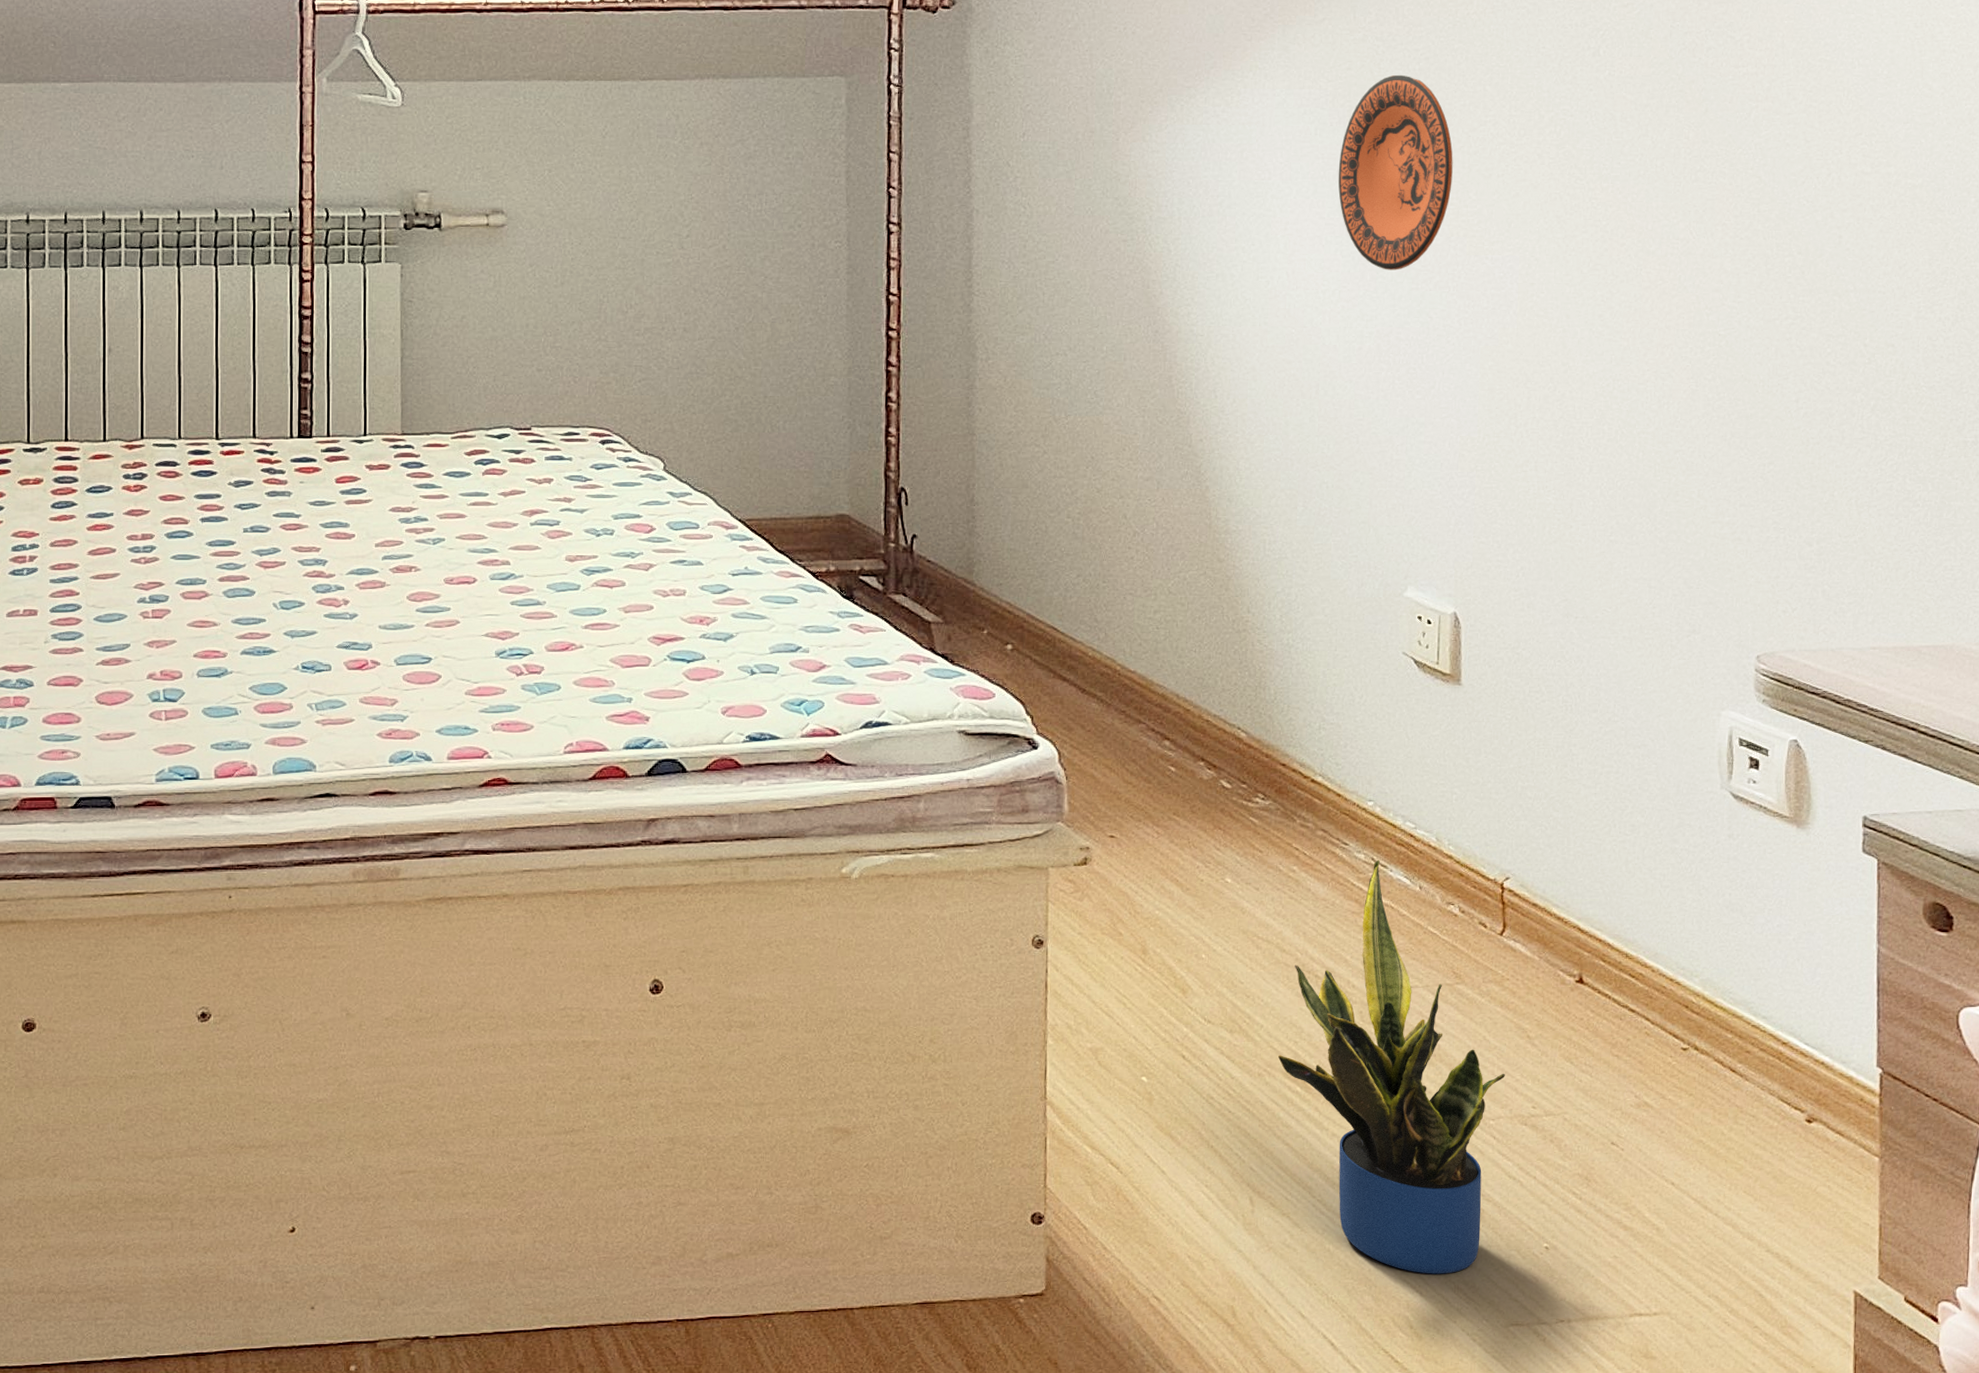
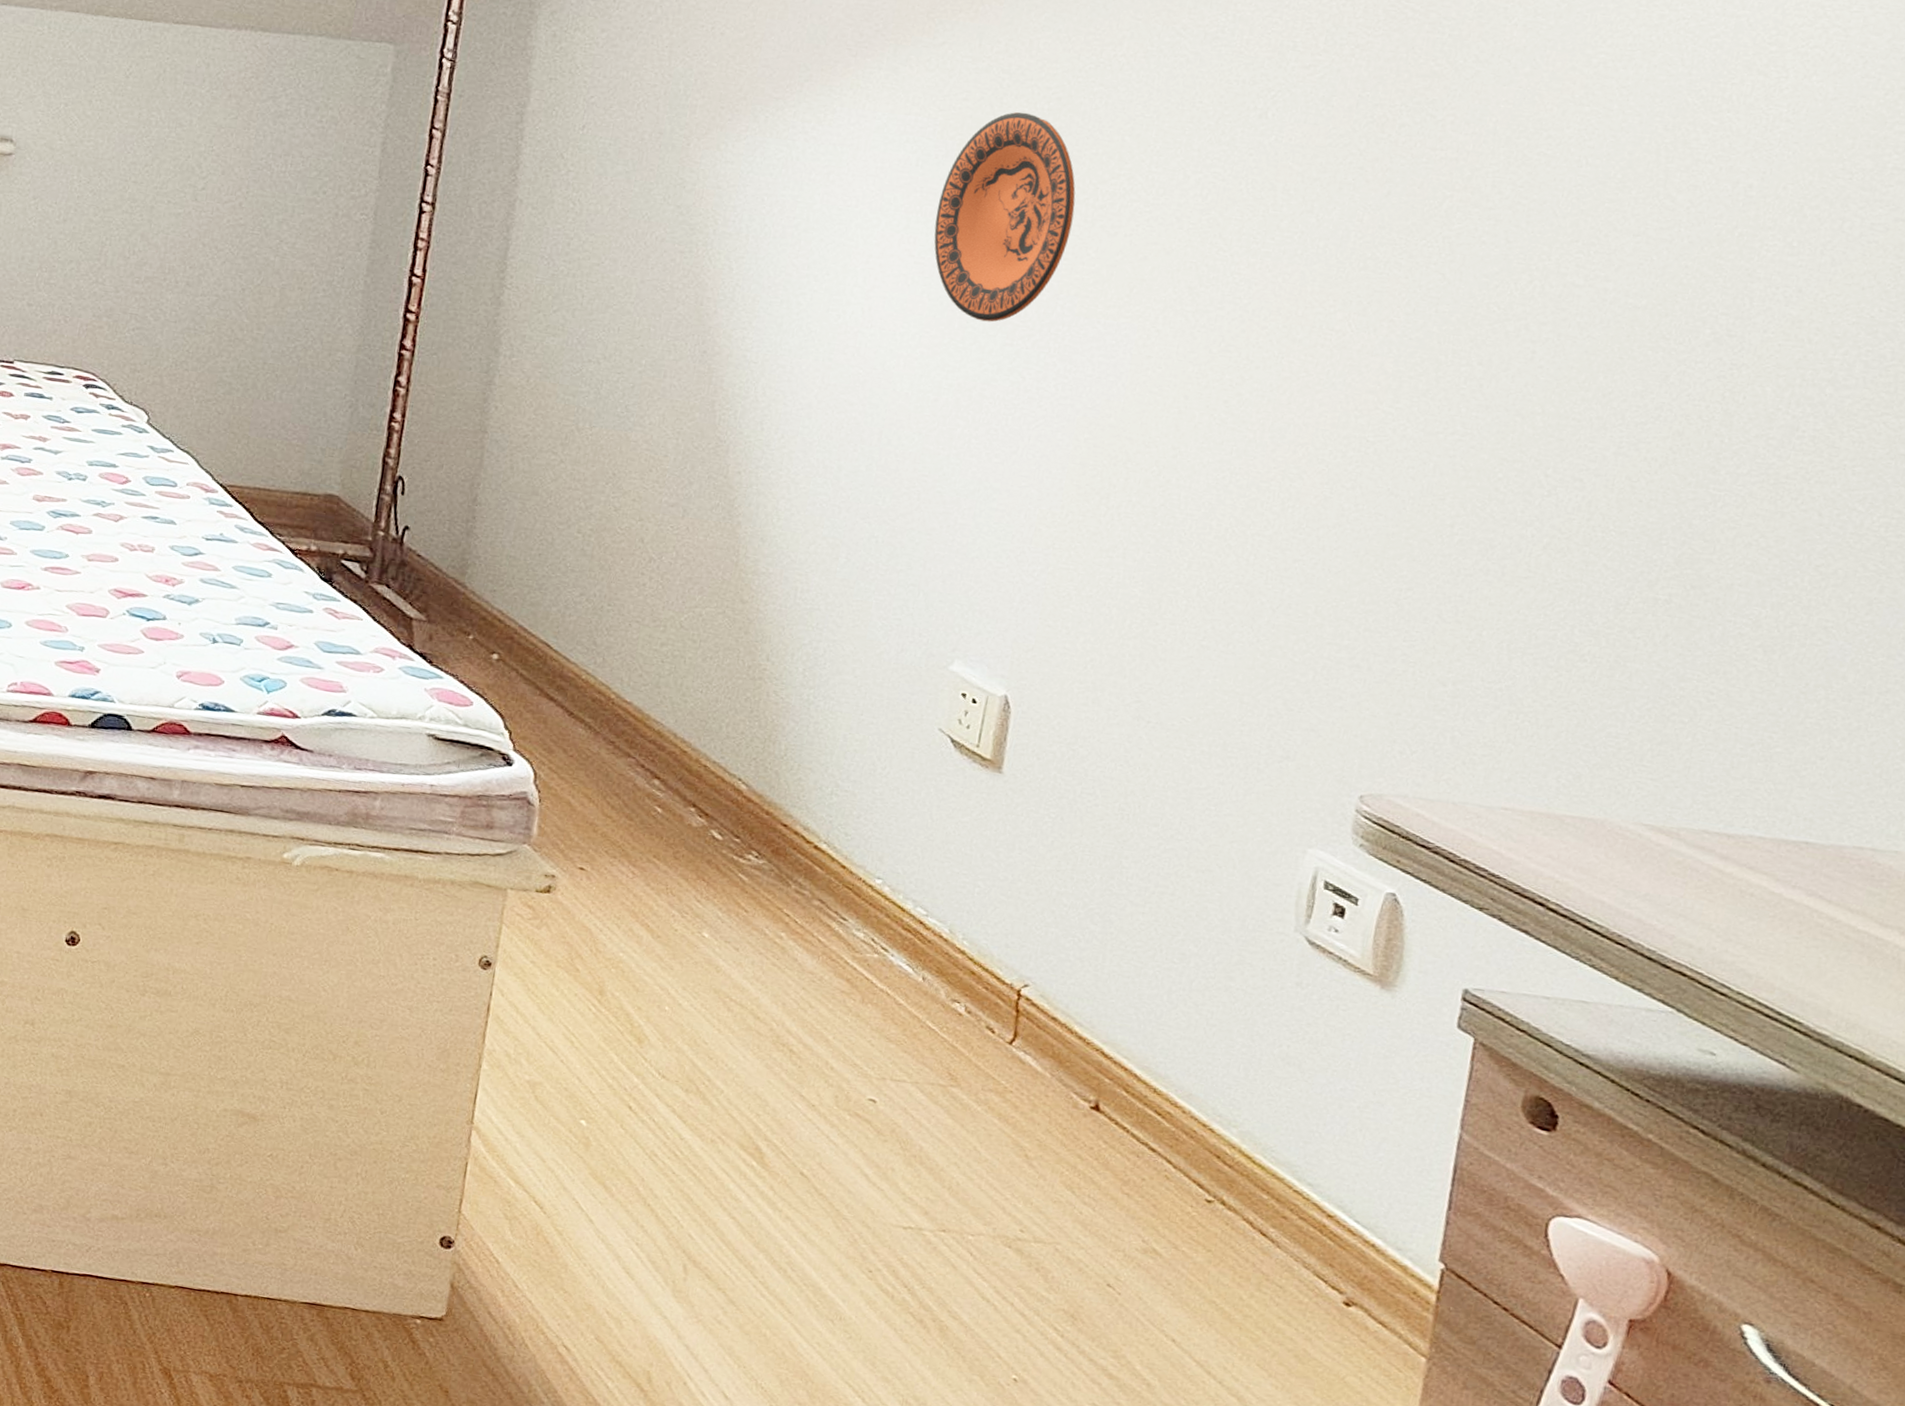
potted plant: present [1278,859,1505,1274] -> none [736,941,993,1386]

